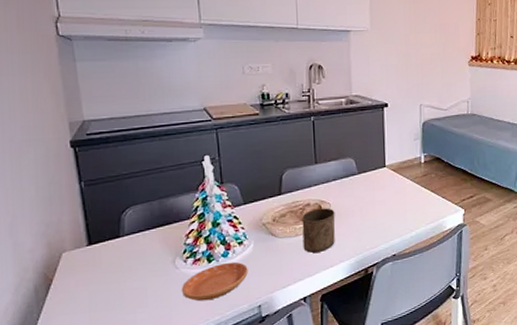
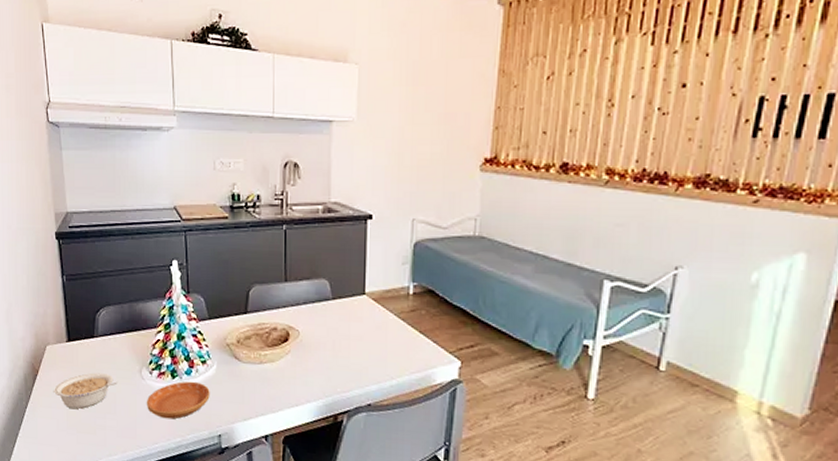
legume: none [73,269,148,310] -> present [54,372,117,409]
cup: present [302,208,335,253] -> none [267,335,304,386]

